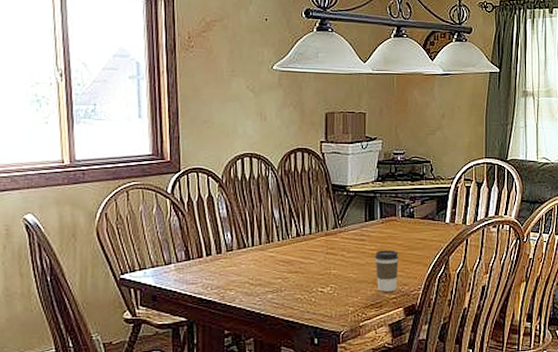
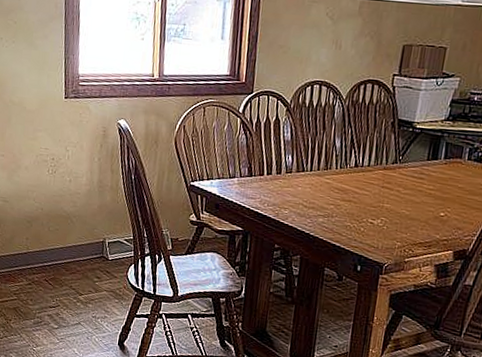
coffee cup: present [374,250,399,292] -> none [429,191,458,234]

